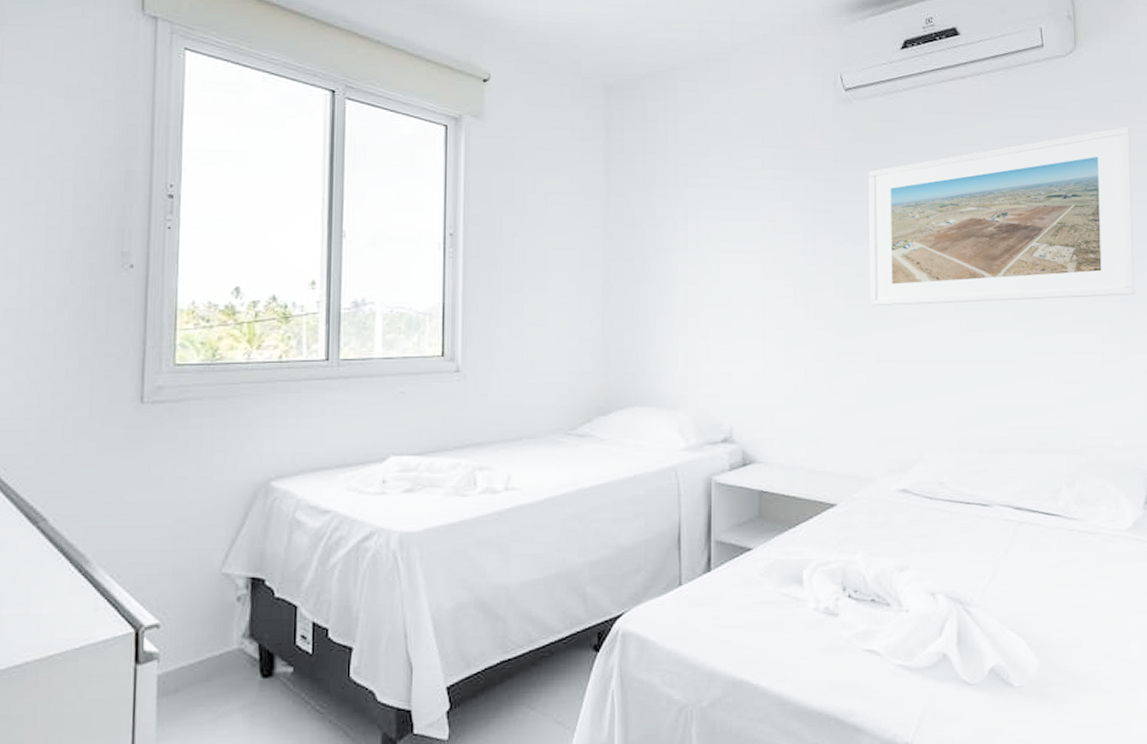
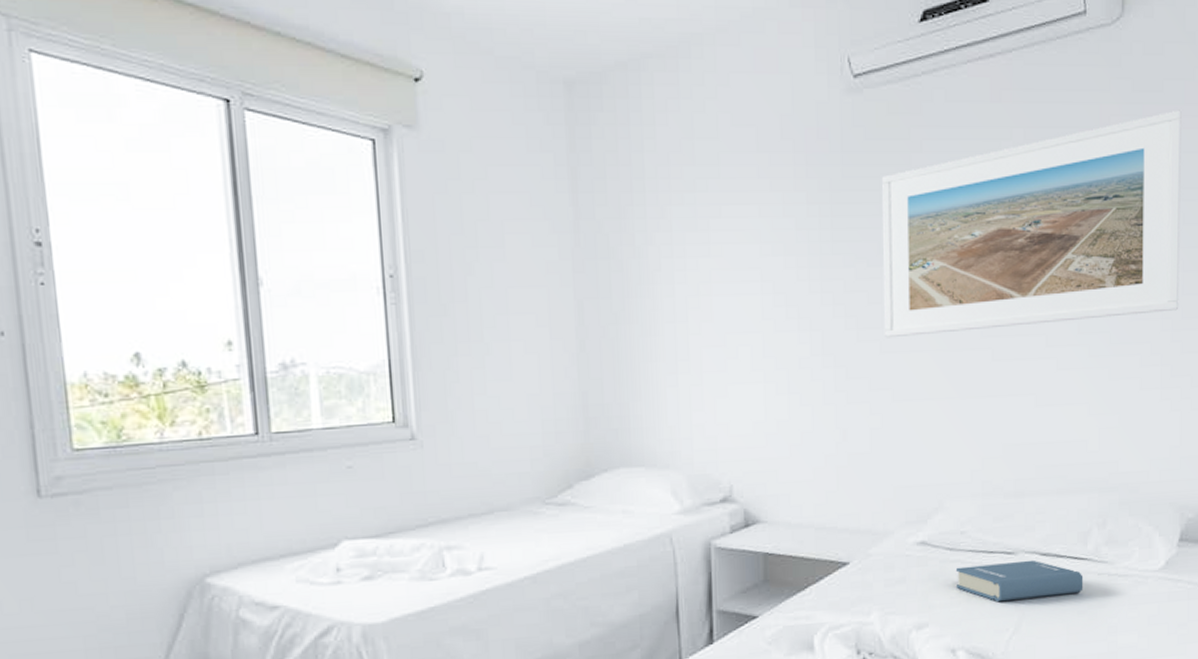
hardback book: none [935,512,1055,551] -> present [955,559,1084,602]

